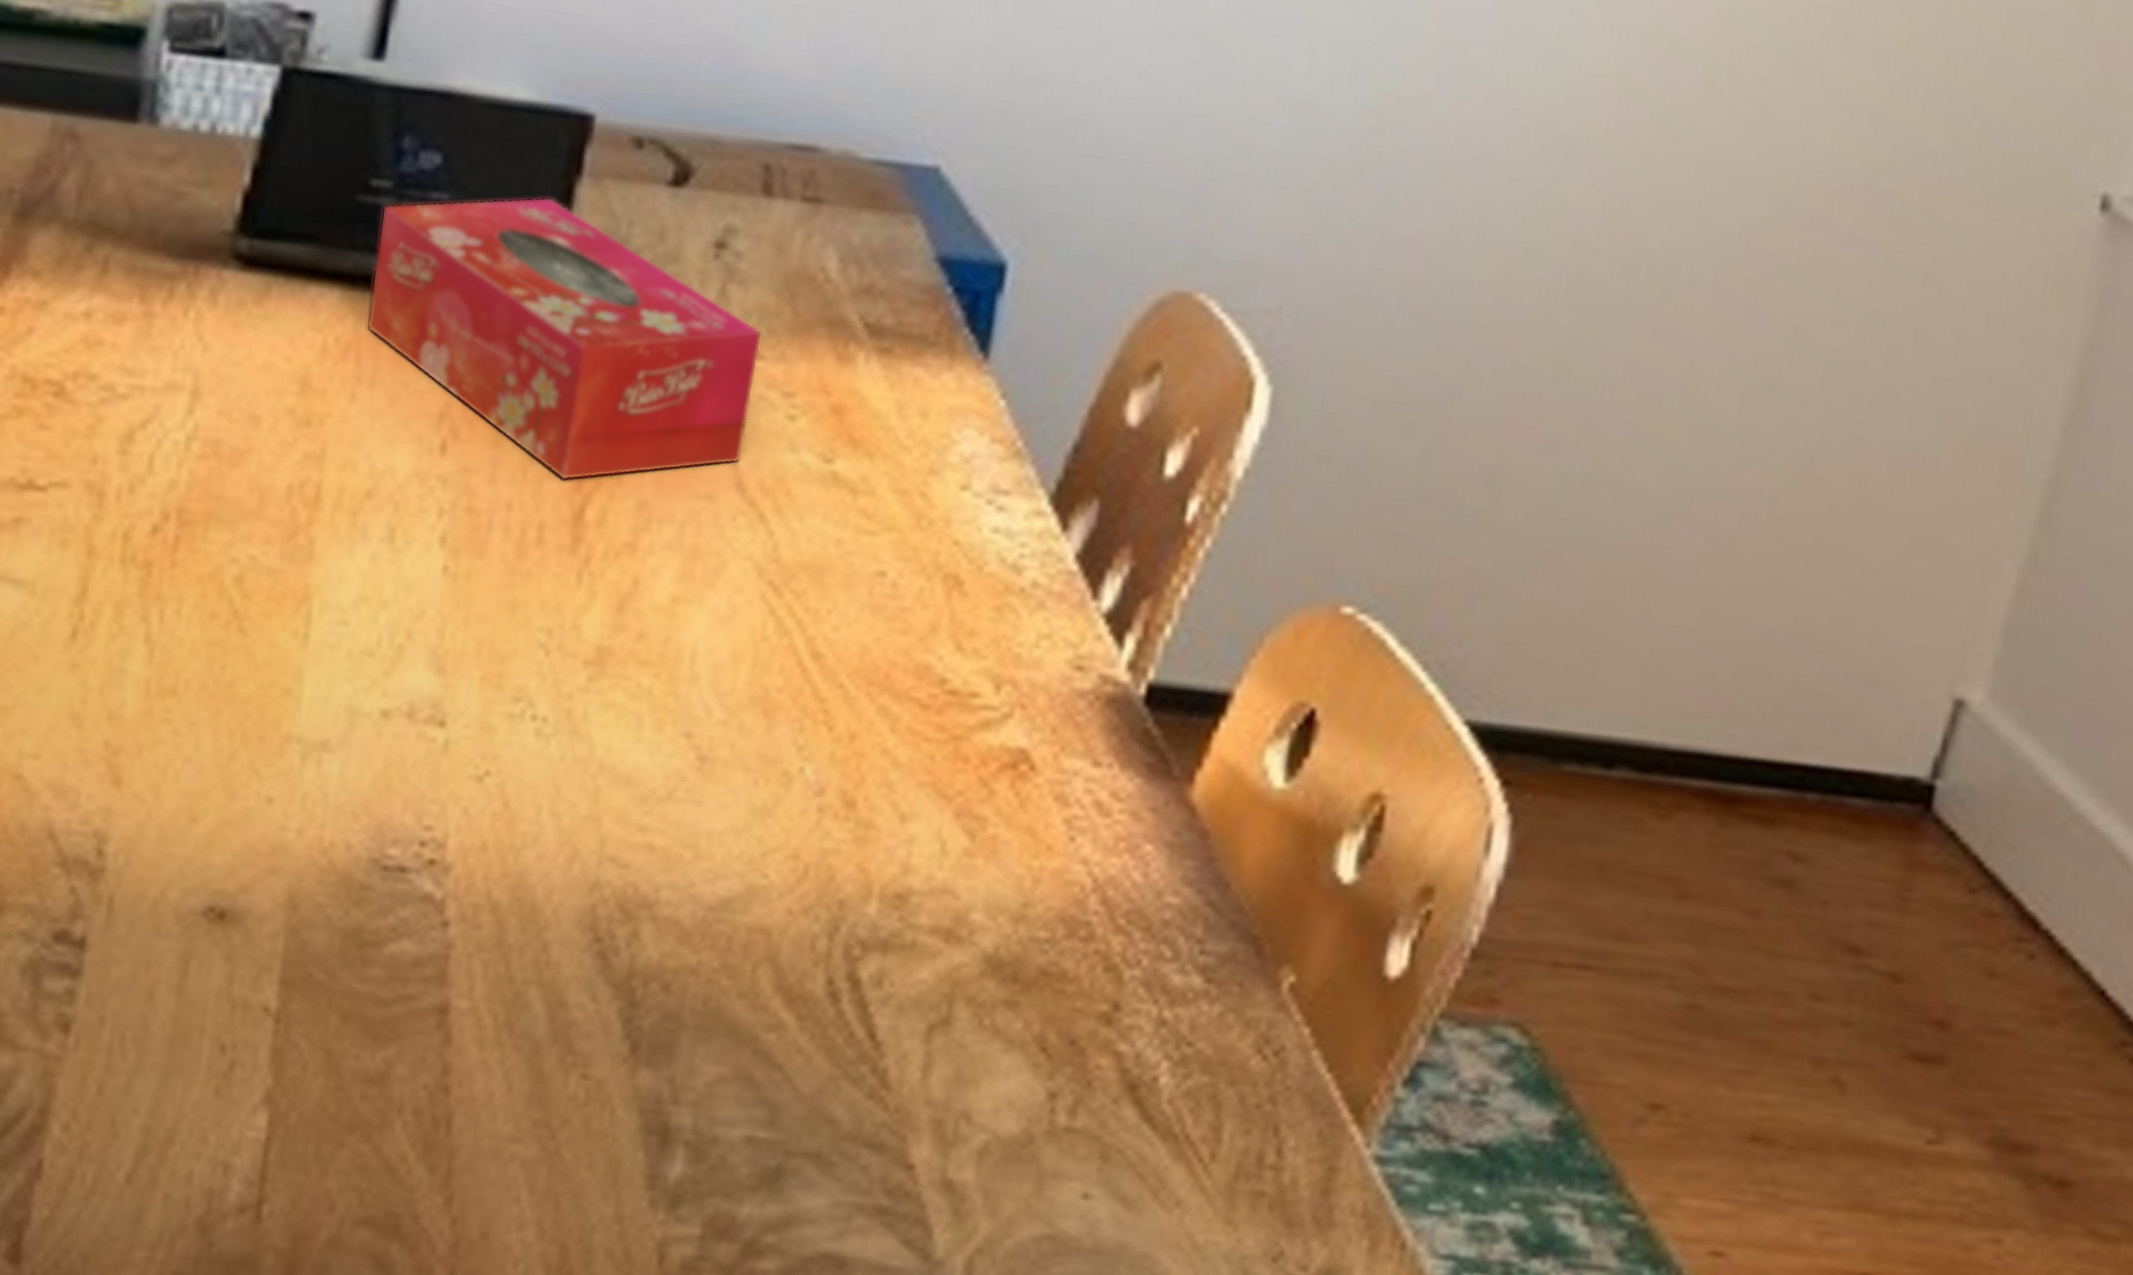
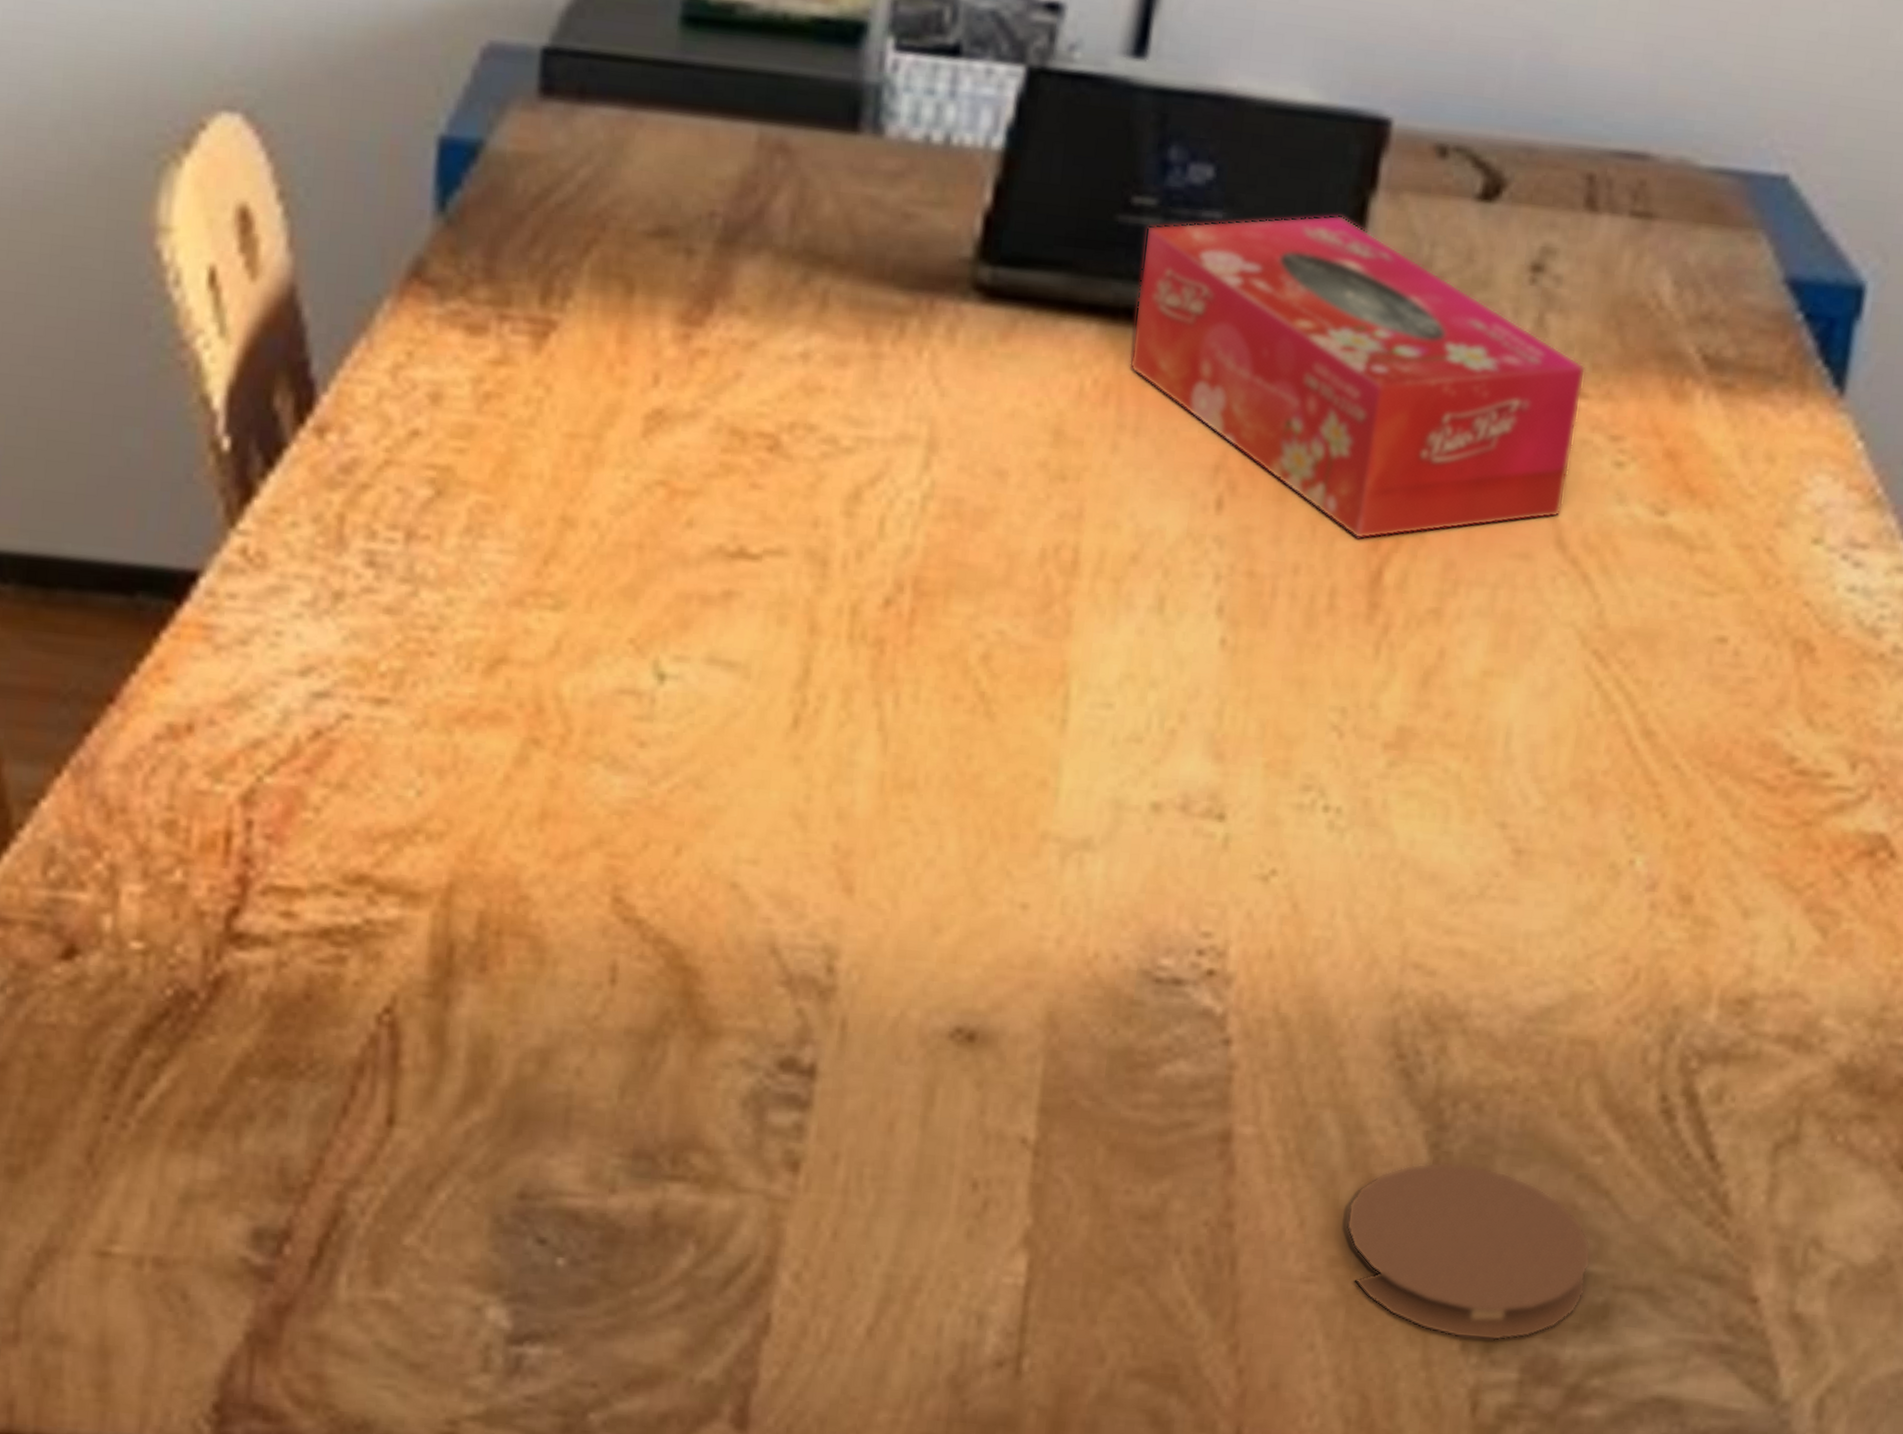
coaster: none [548,1036,766,1199] -> present [1346,1162,1592,1341]

